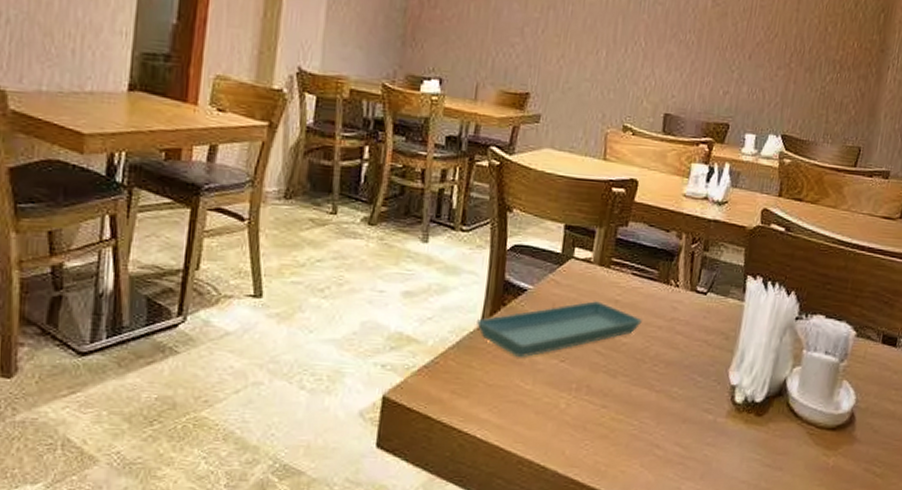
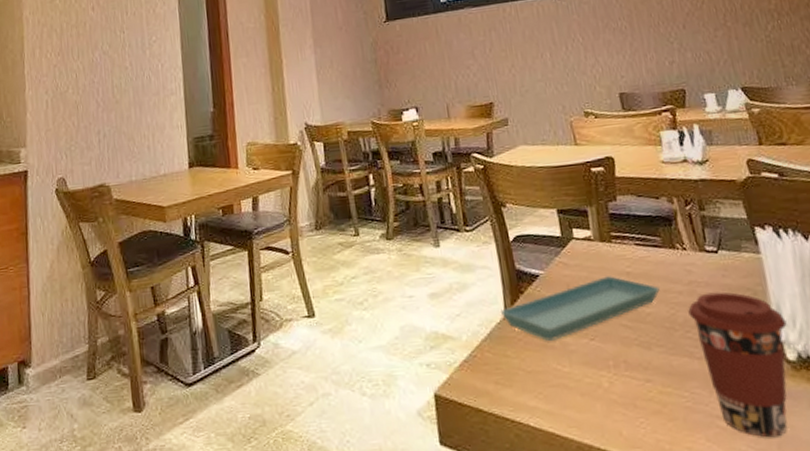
coffee cup: none [661,331,746,469] -> present [688,292,788,438]

